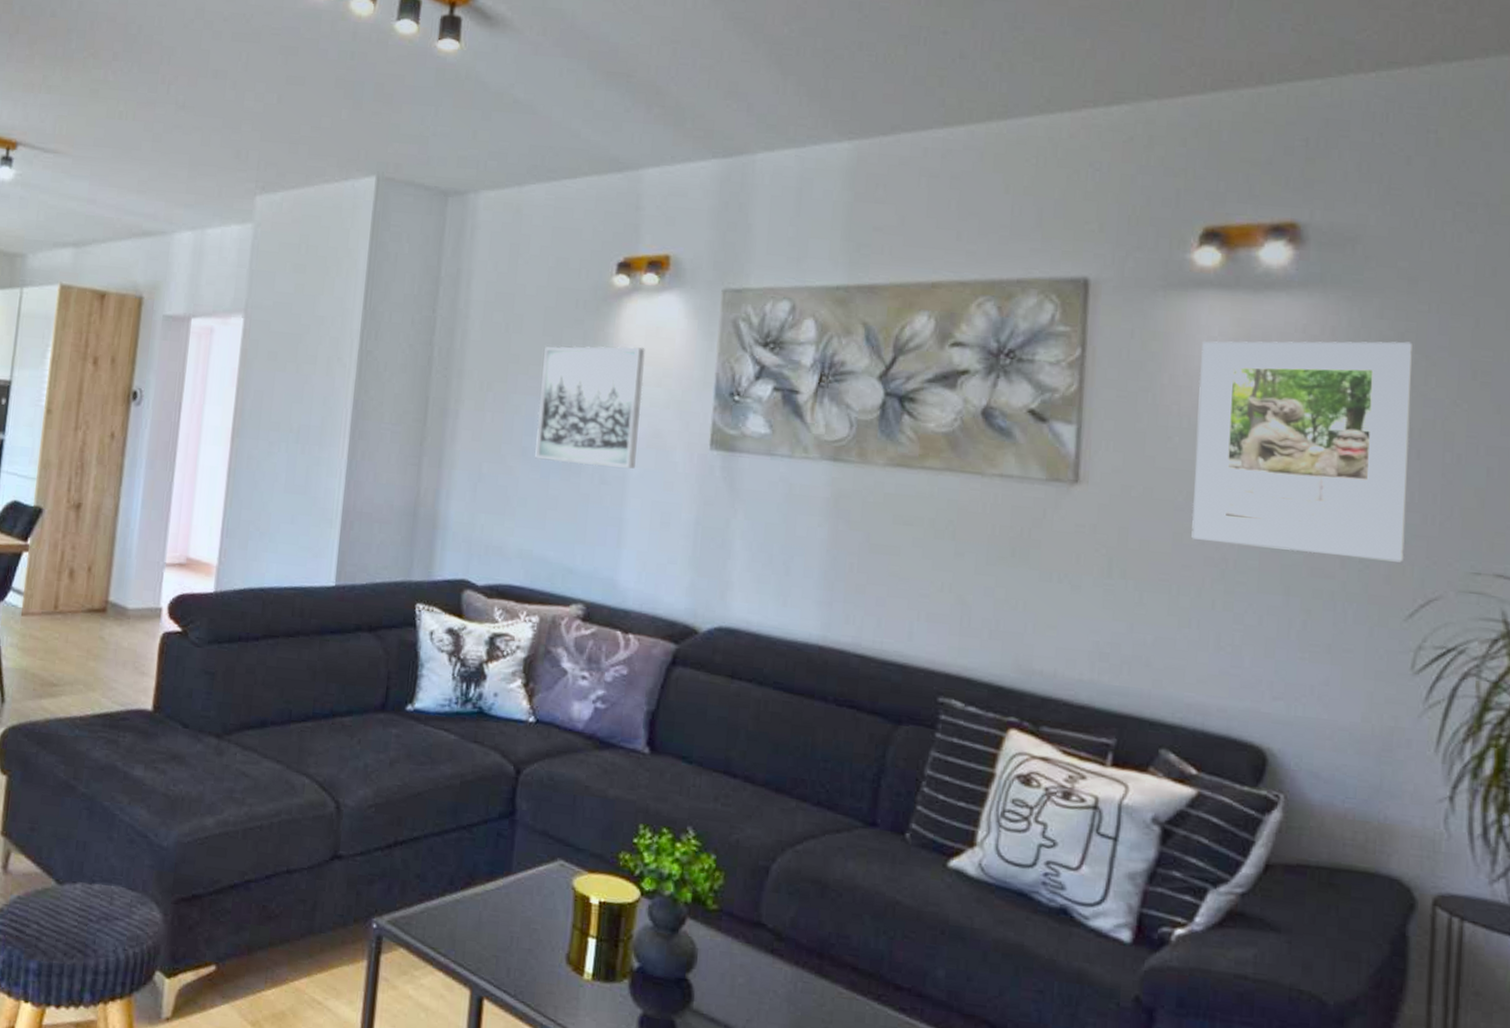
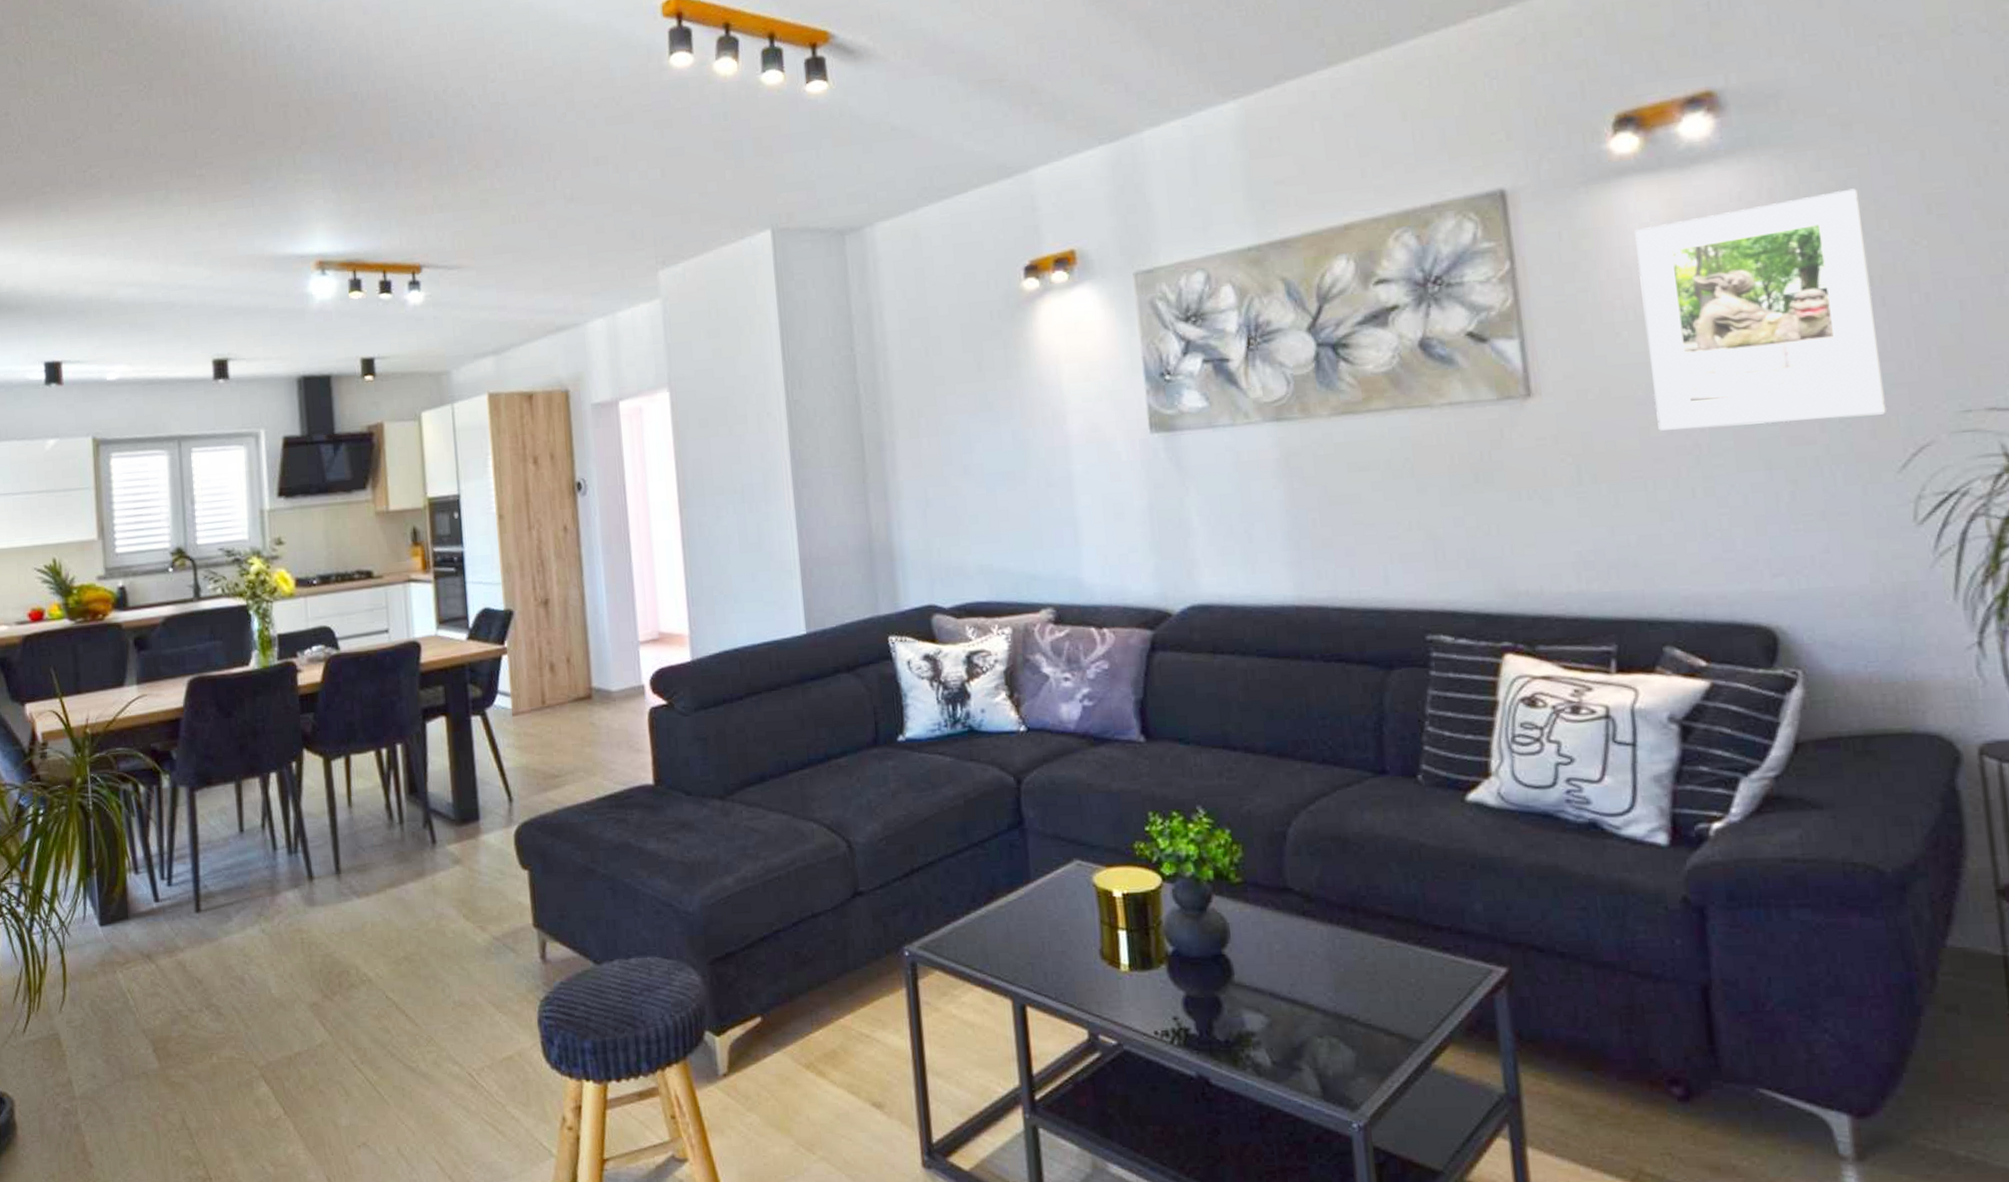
wall art: present [535,345,645,469] -> none [968,345,1079,475]

